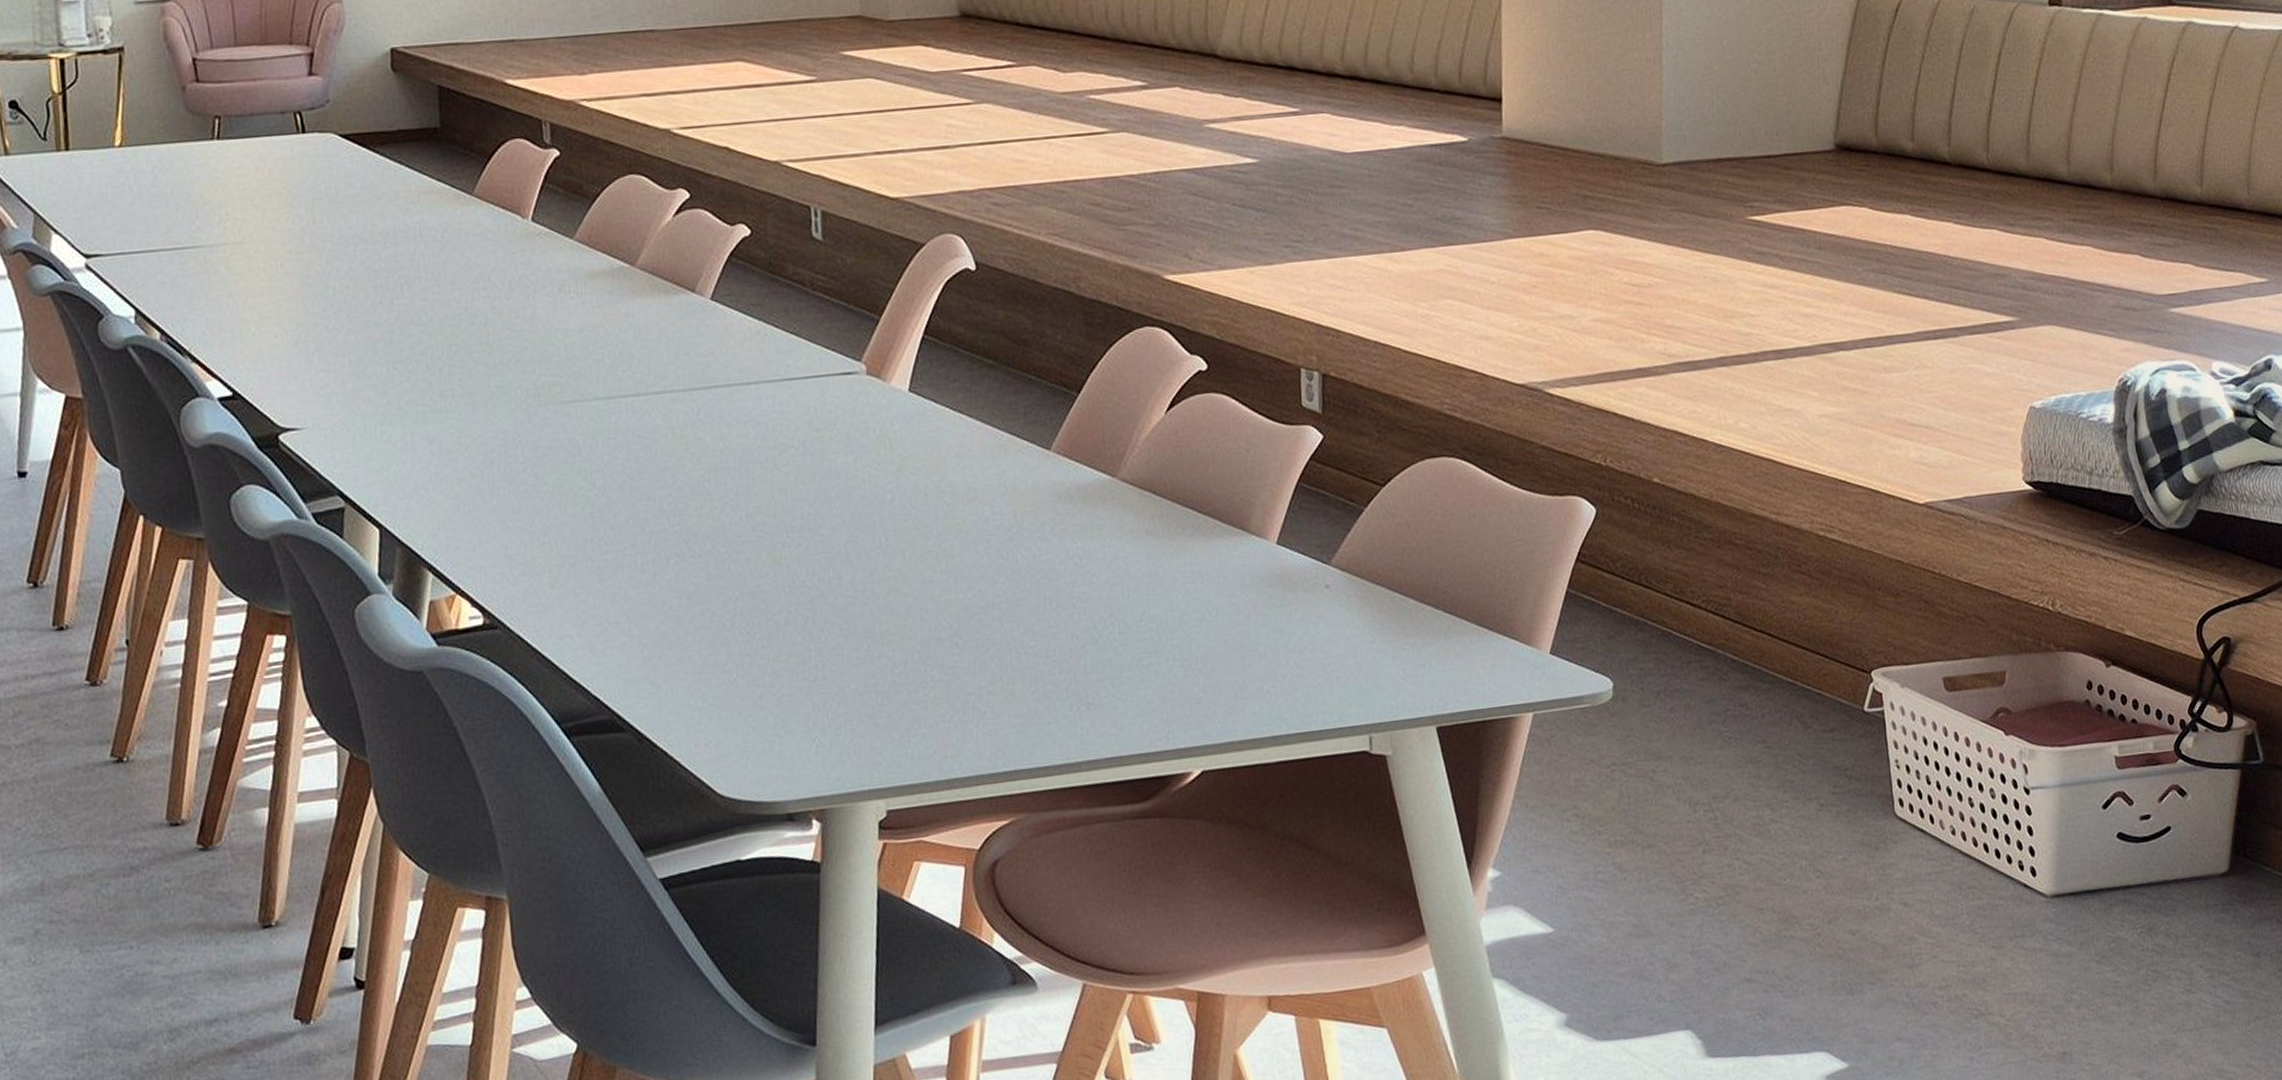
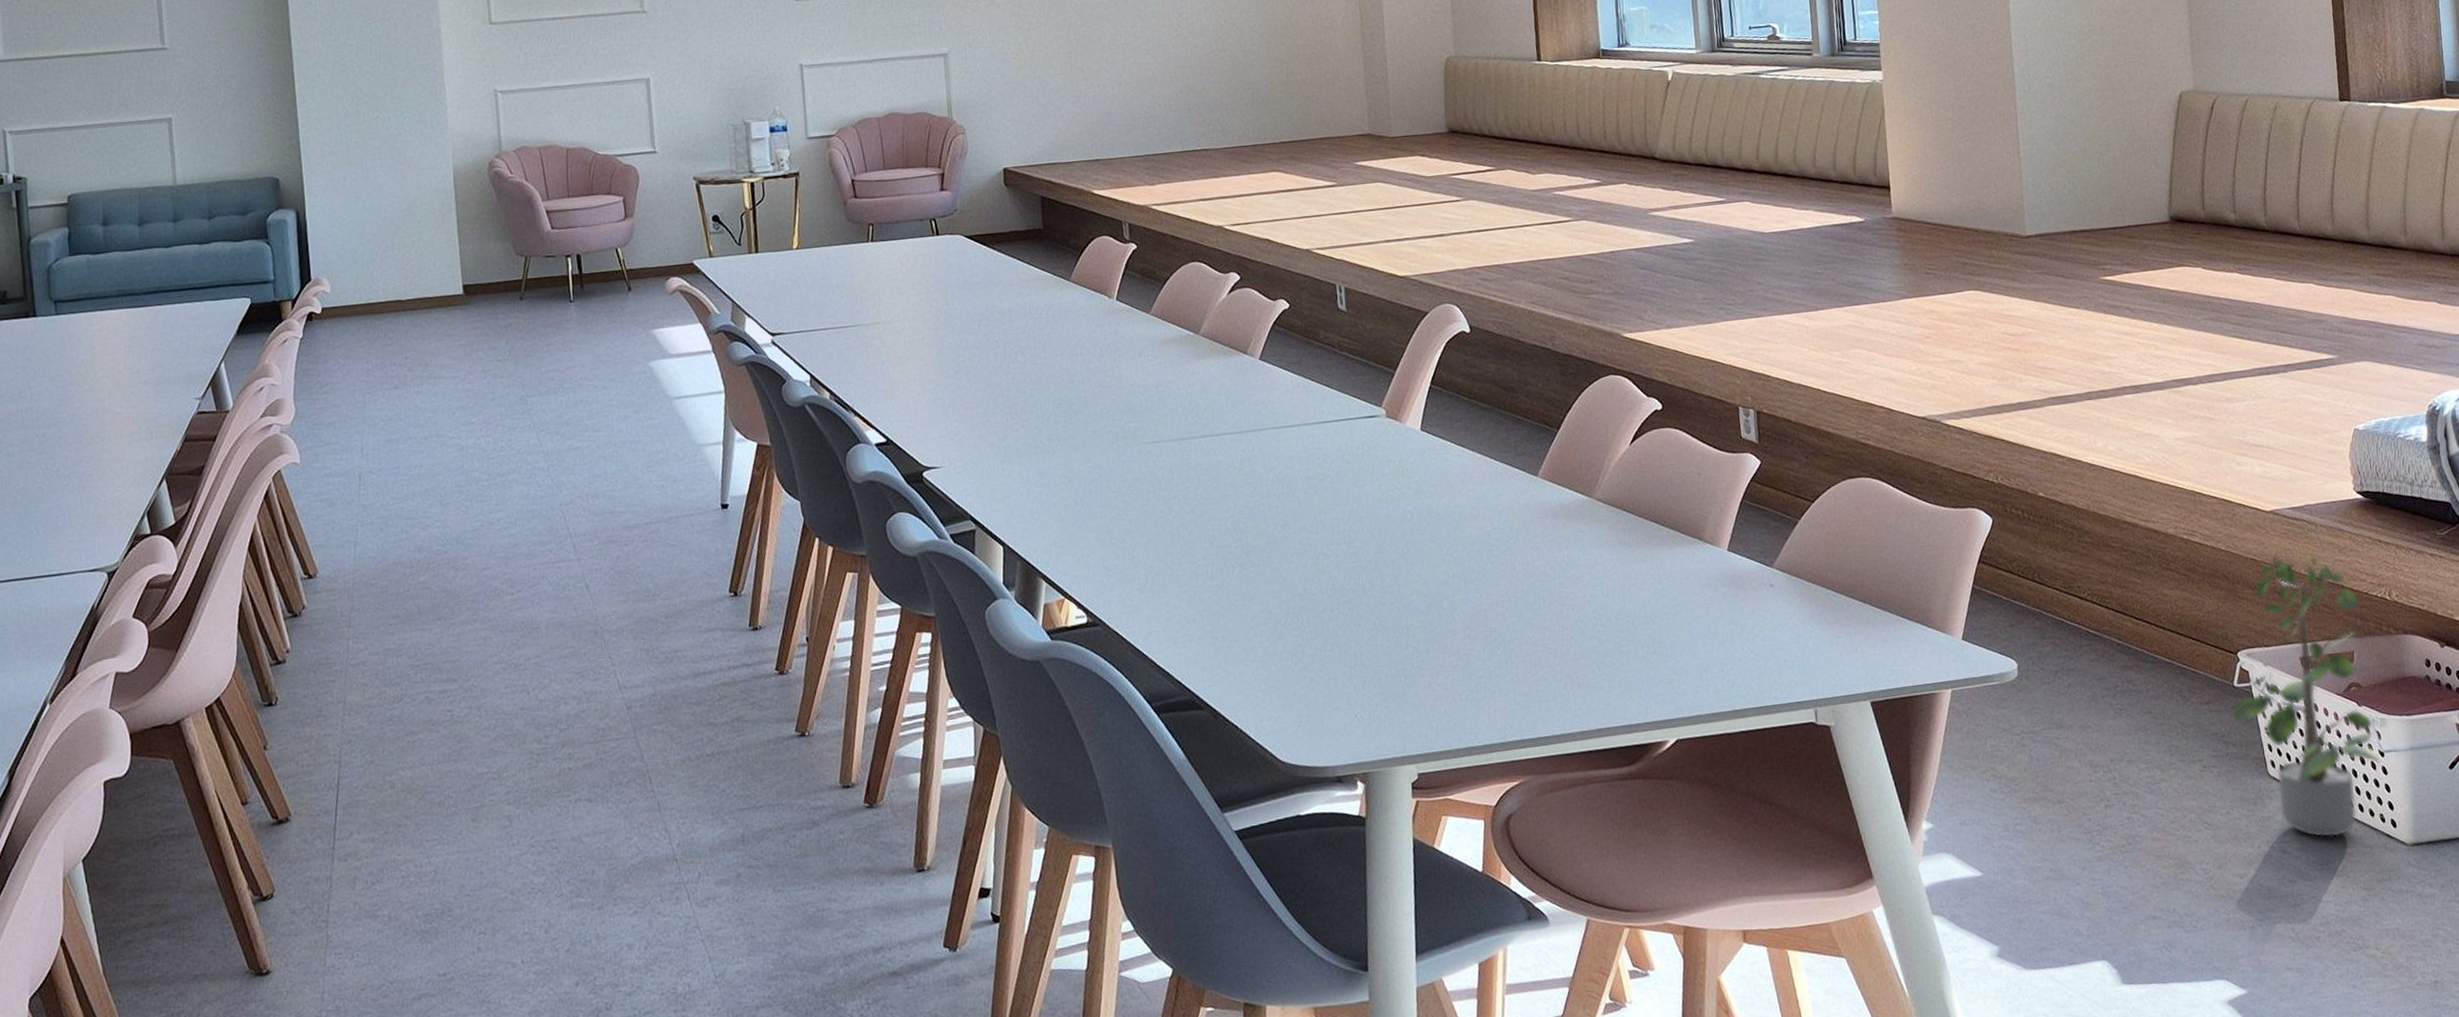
potted plant: none [1857,552,2024,889] -> present [2230,551,2380,838]

